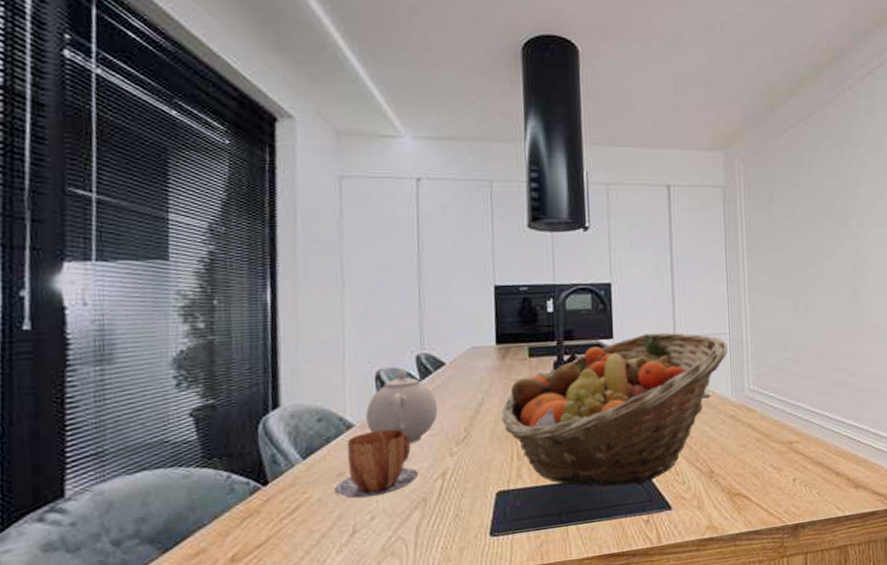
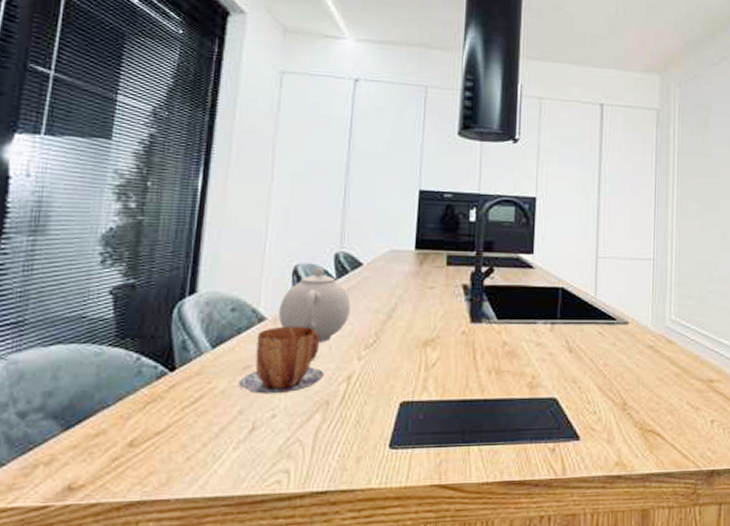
fruit basket: present [501,332,727,488] -> none [413,252,650,411]

